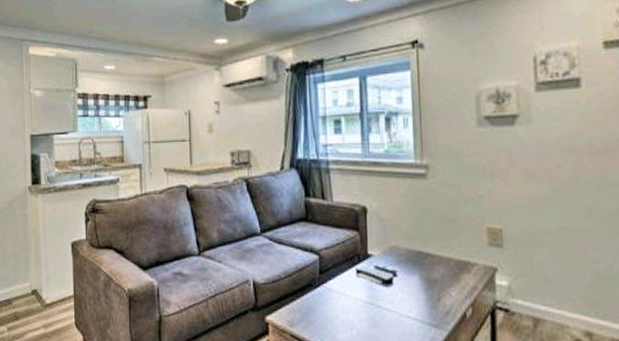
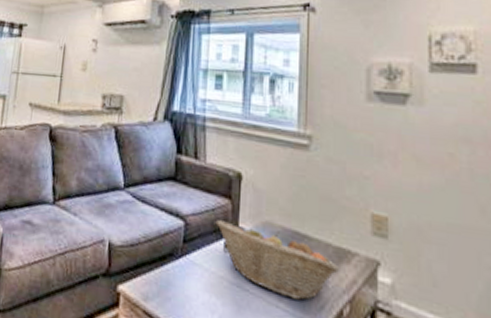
fruit basket: none [346,251,460,309] -> present [215,220,339,300]

